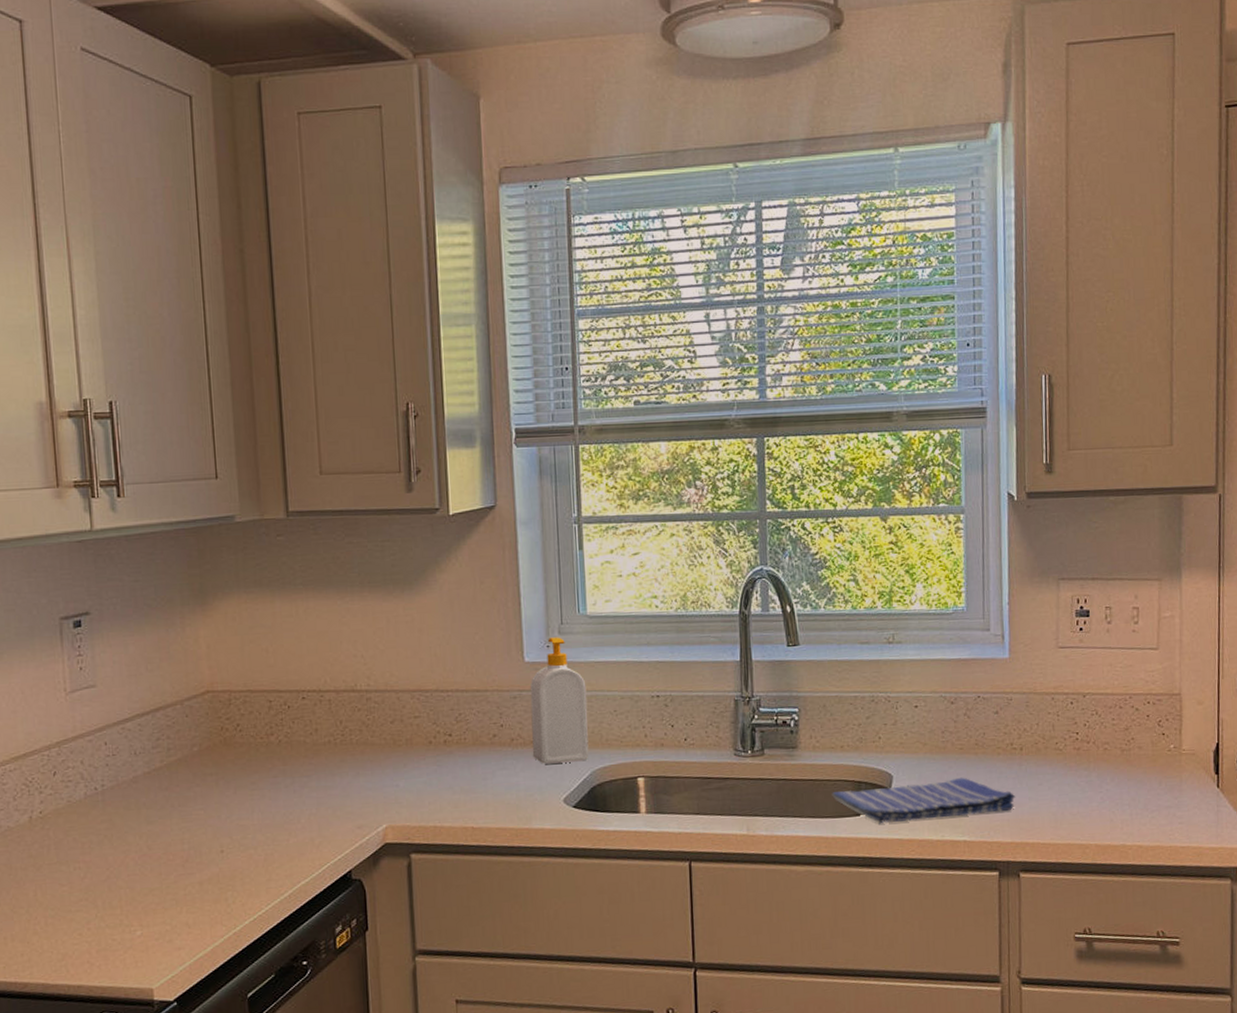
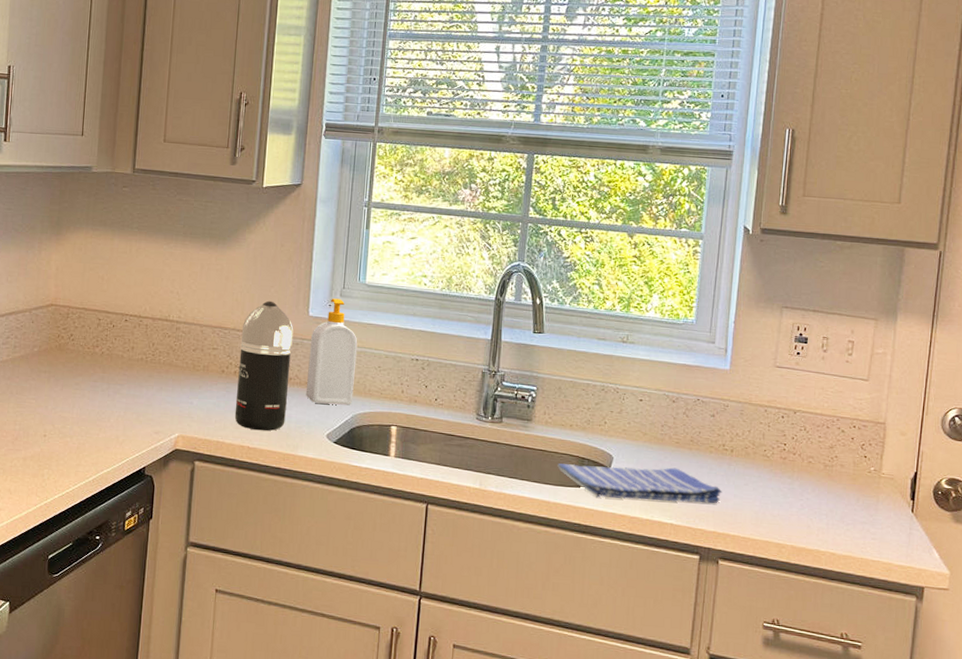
spray bottle: none [446,650,513,807] -> present [234,300,294,431]

